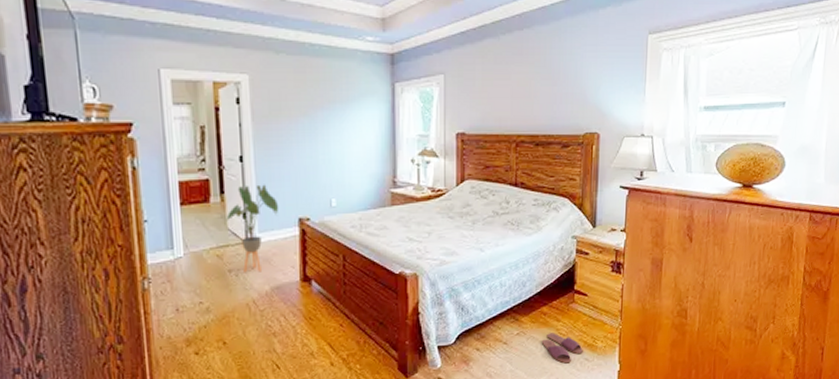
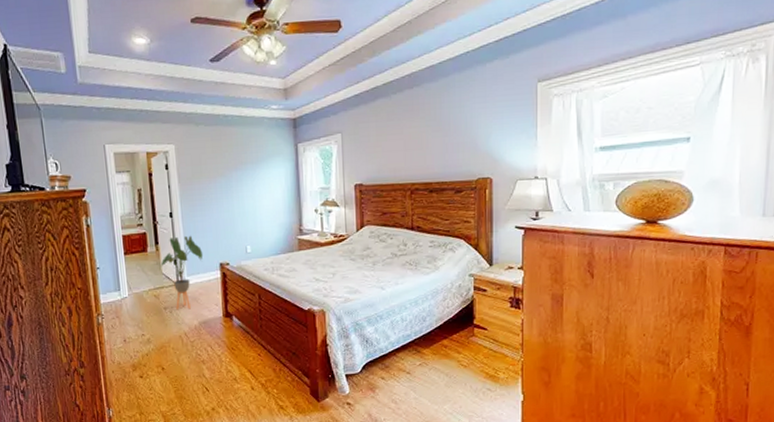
slippers: present [541,333,583,364] -> none [443,364,485,393]

